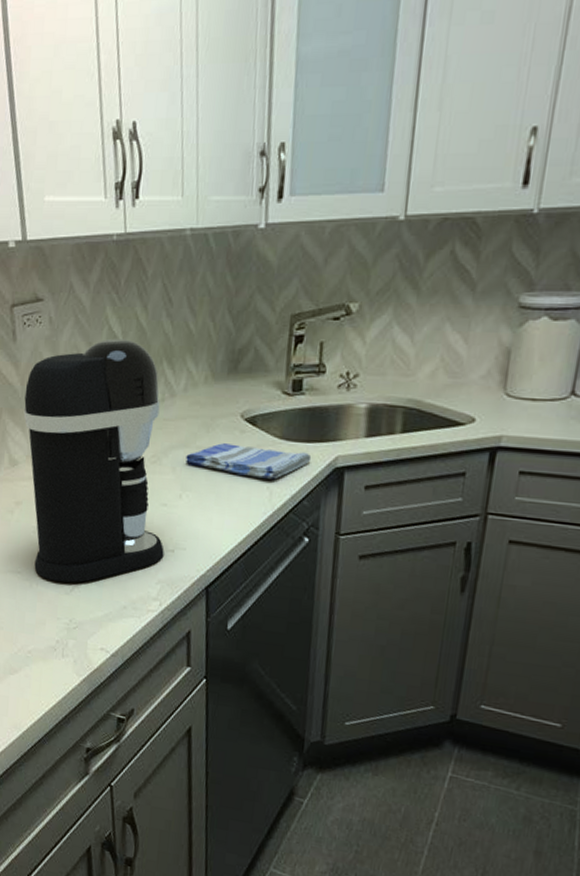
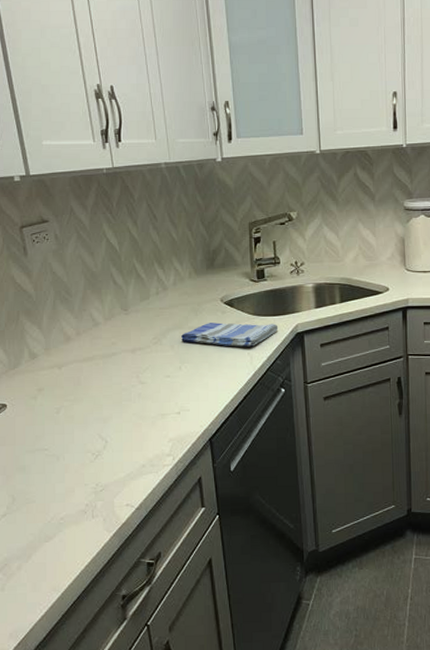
coffee maker: present [23,338,164,583] -> none [39,248,172,452]

